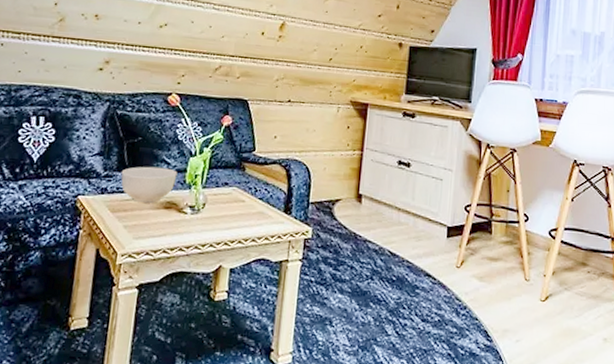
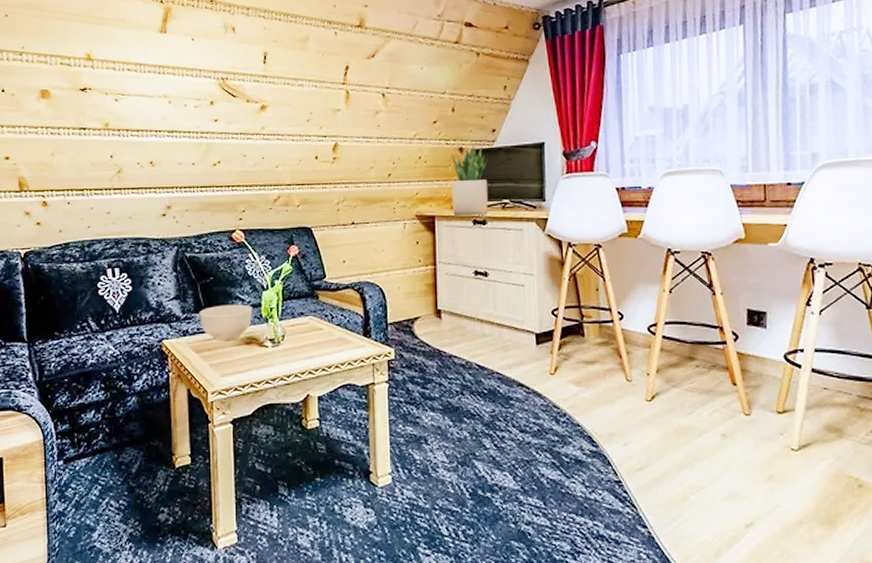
planter: none [385,41,423,110] -> present [450,144,488,217]

